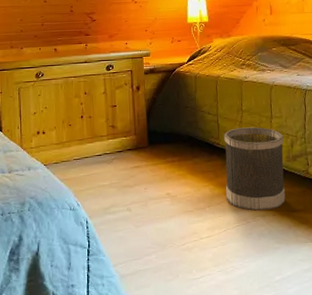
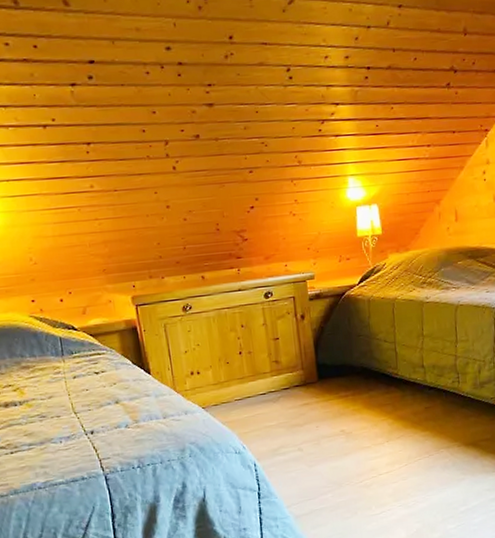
wastebasket: present [224,127,286,211] -> none [402,353,472,443]

